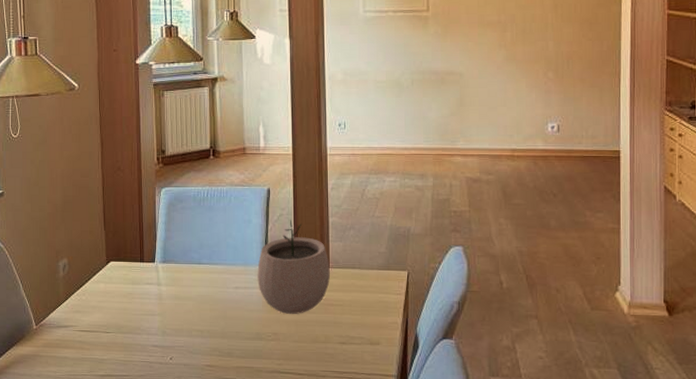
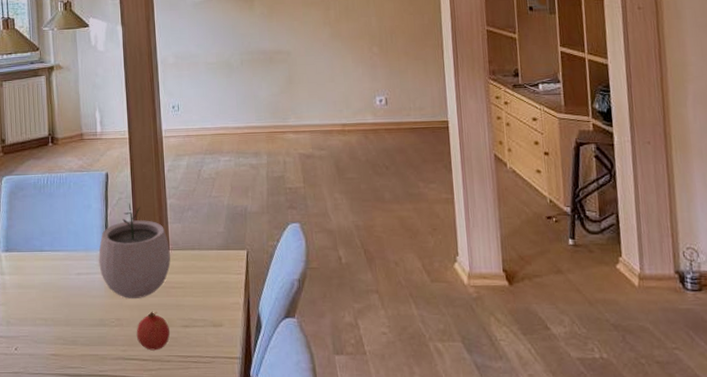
fruit: none [292,327,326,366] -> present [136,311,170,351]

